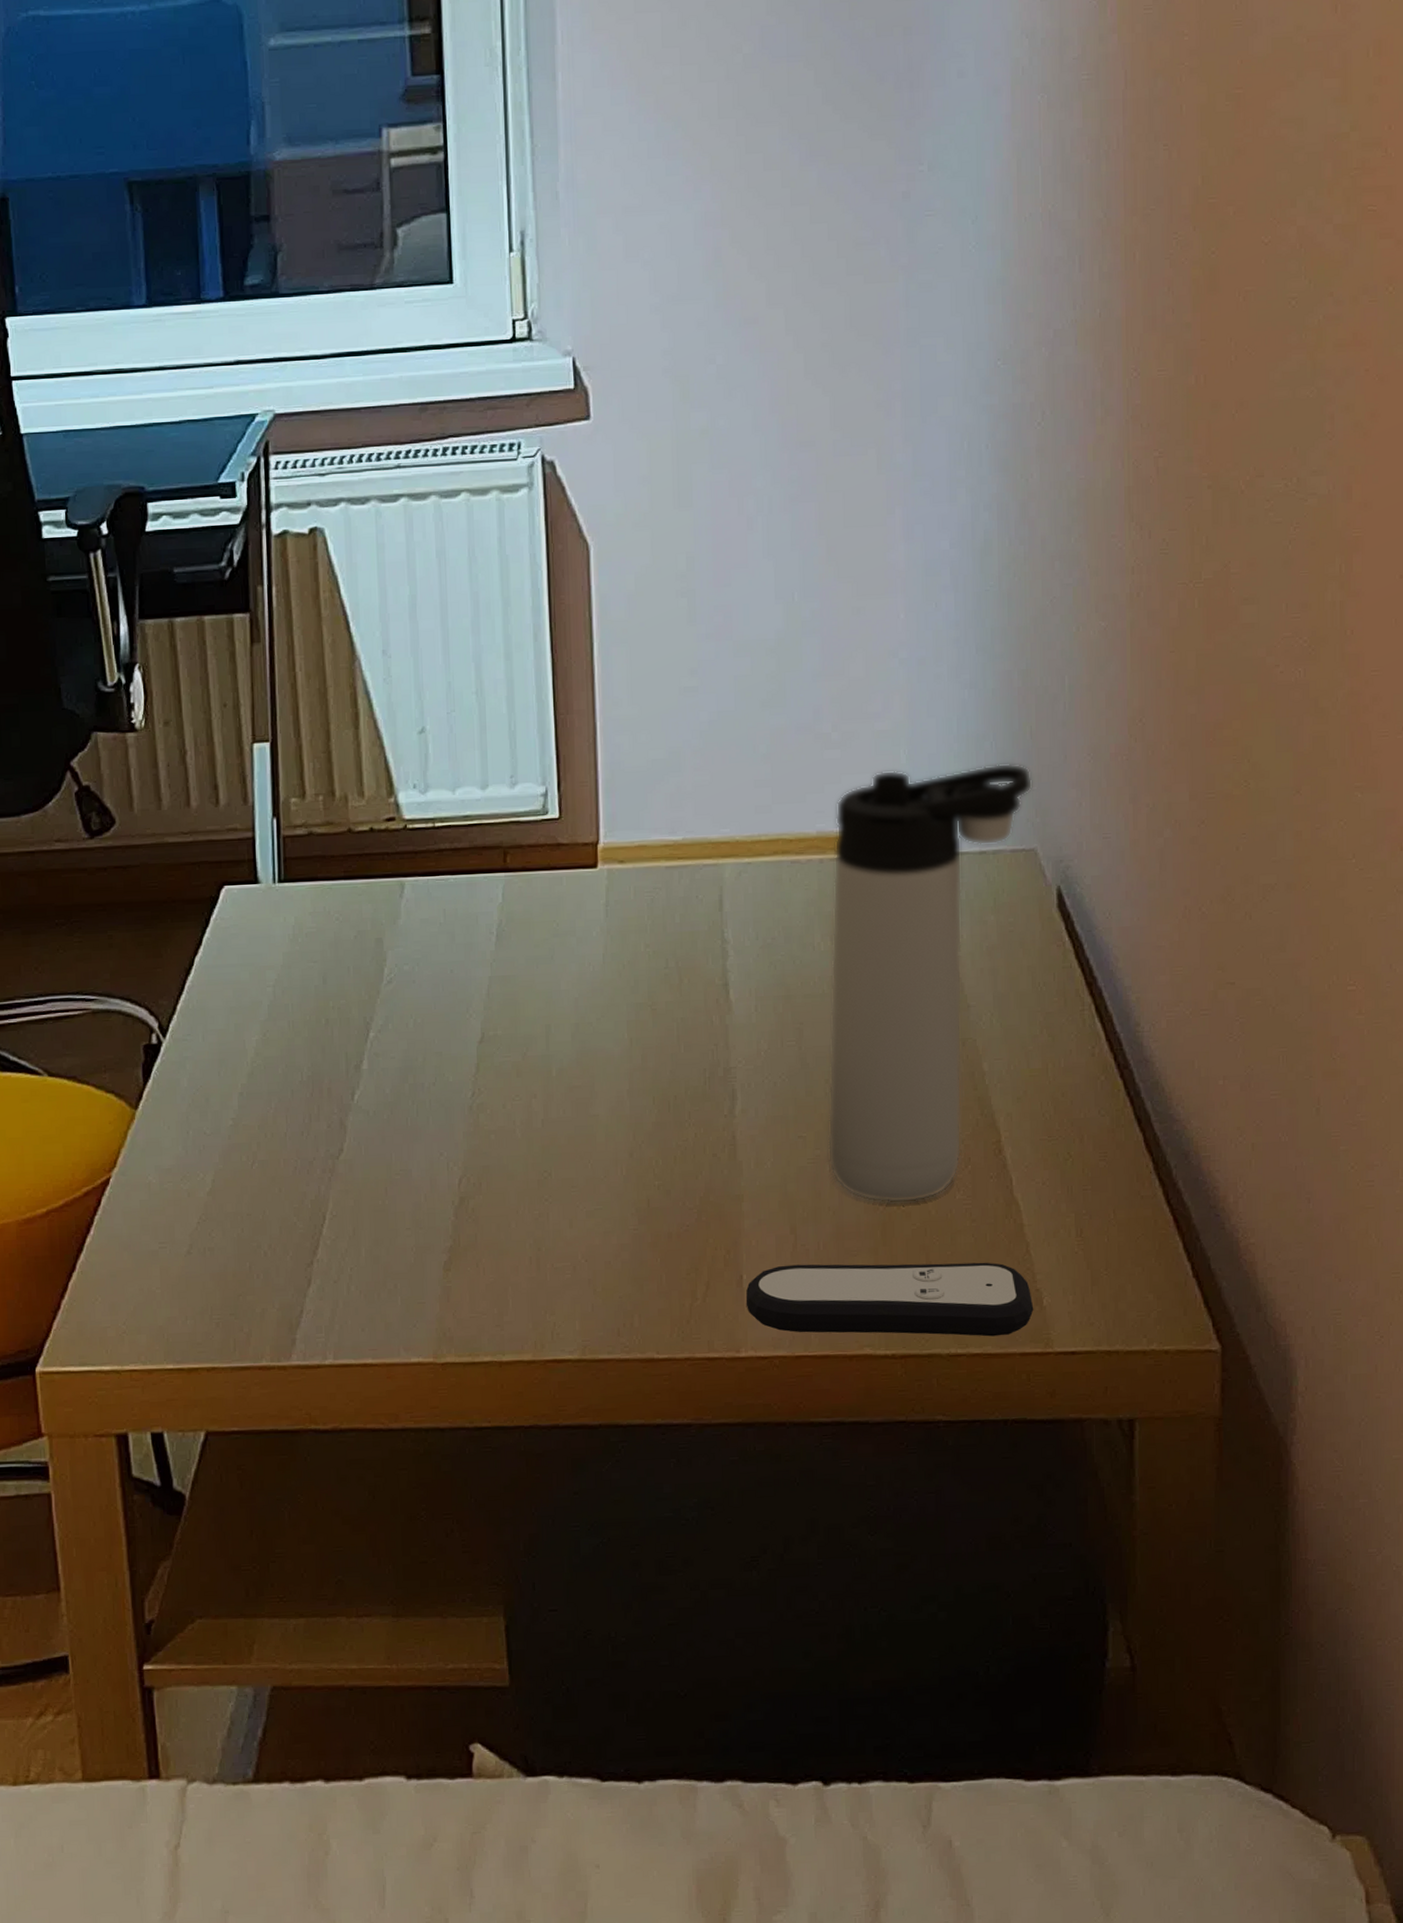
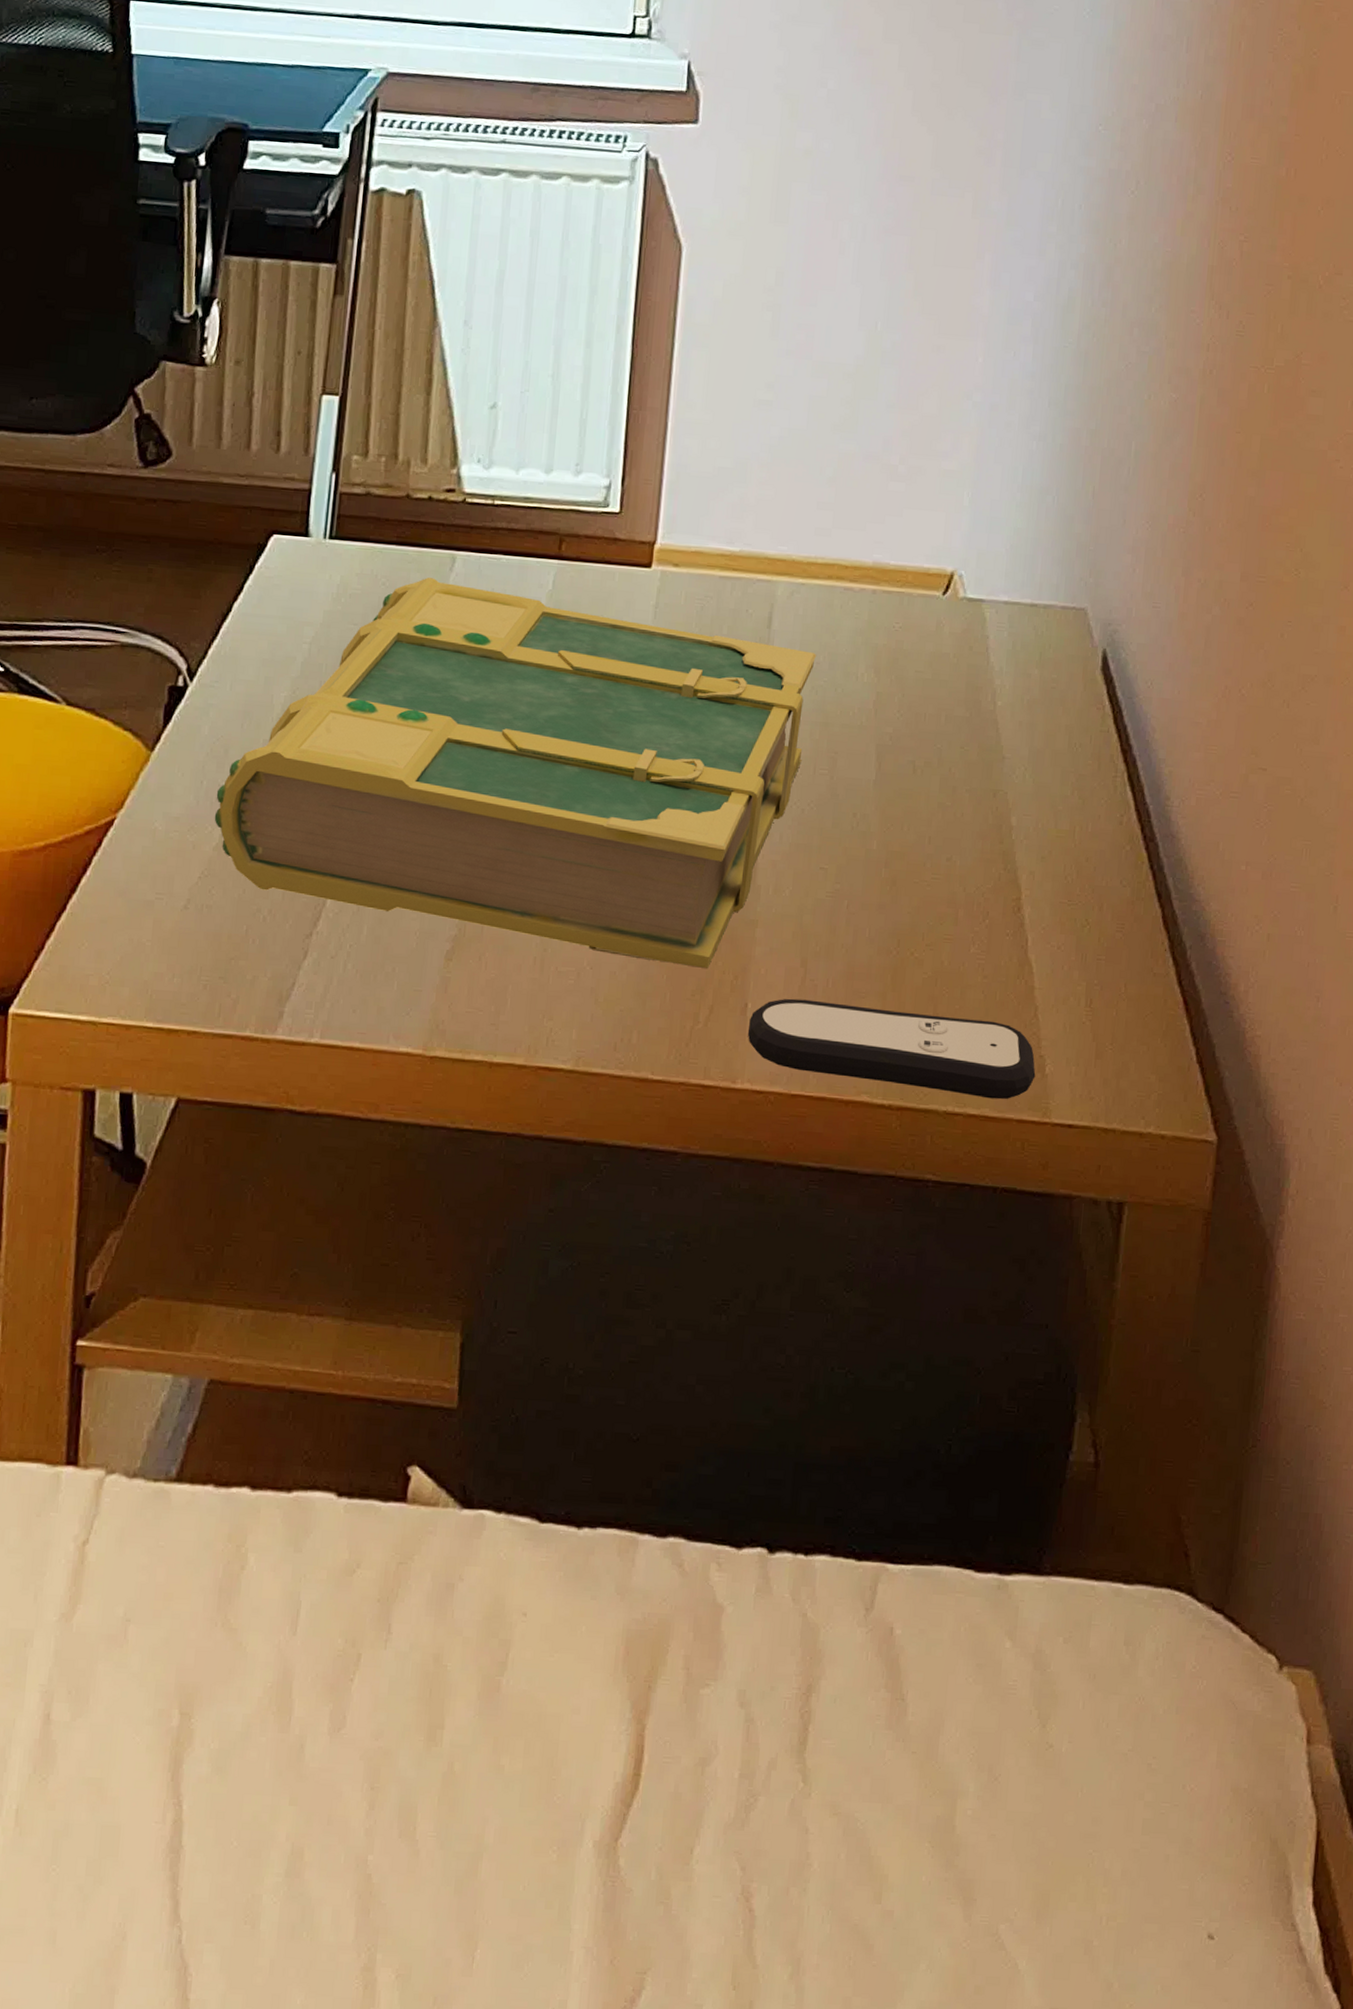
book: none [203,907,772,1247] -> present [214,578,817,968]
thermos bottle: present [827,763,1033,1203] -> none [846,510,1090,950]

